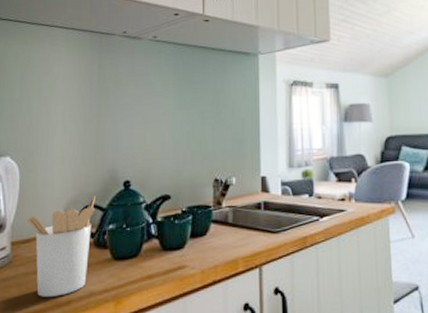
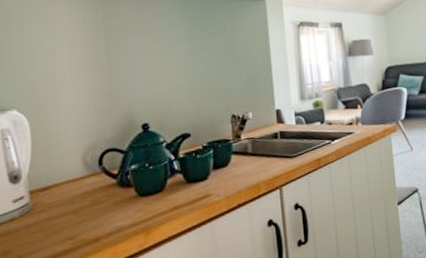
utensil holder: present [26,196,95,297] -> none [42,140,115,238]

